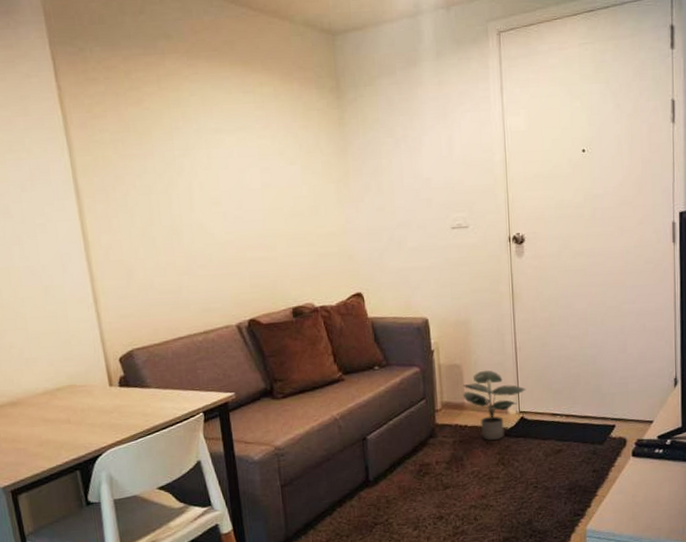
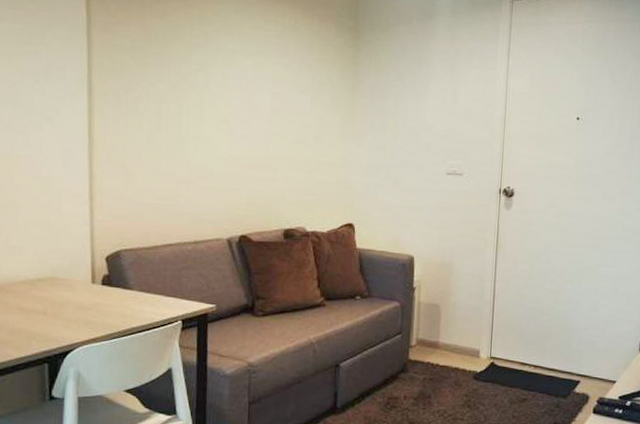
potted plant: present [462,370,526,441] -> none [438,313,499,383]

